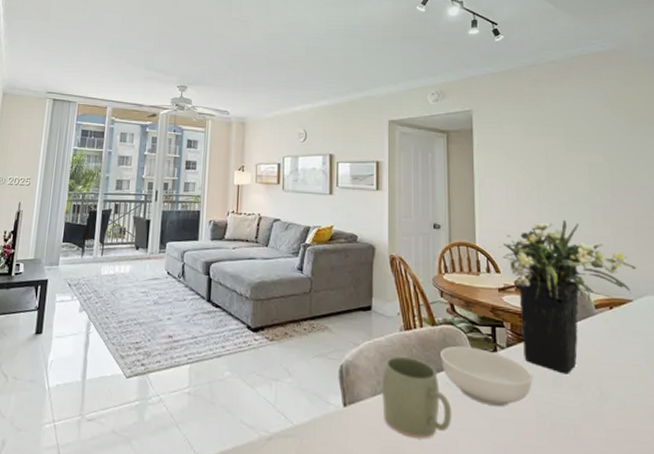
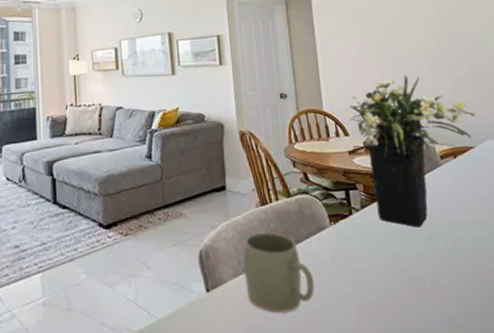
bowl: present [440,345,533,406] -> none [298,213,389,269]

